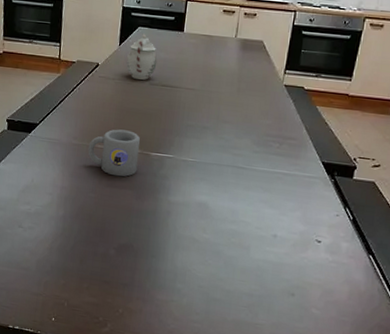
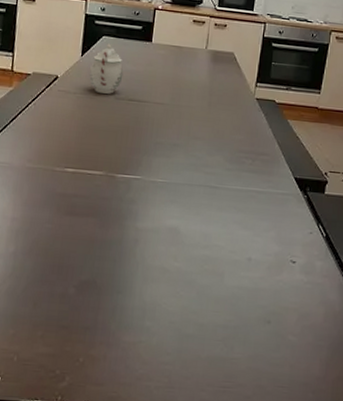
mug: present [88,129,140,177] -> none [44,149,104,203]

